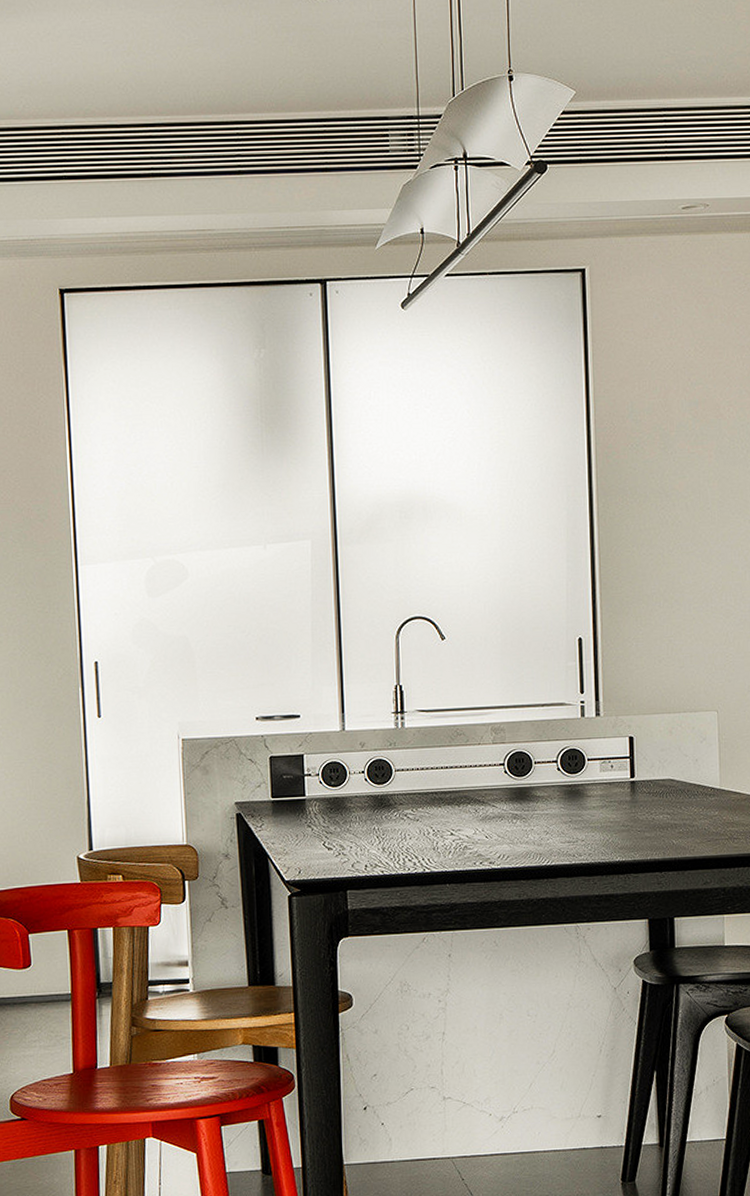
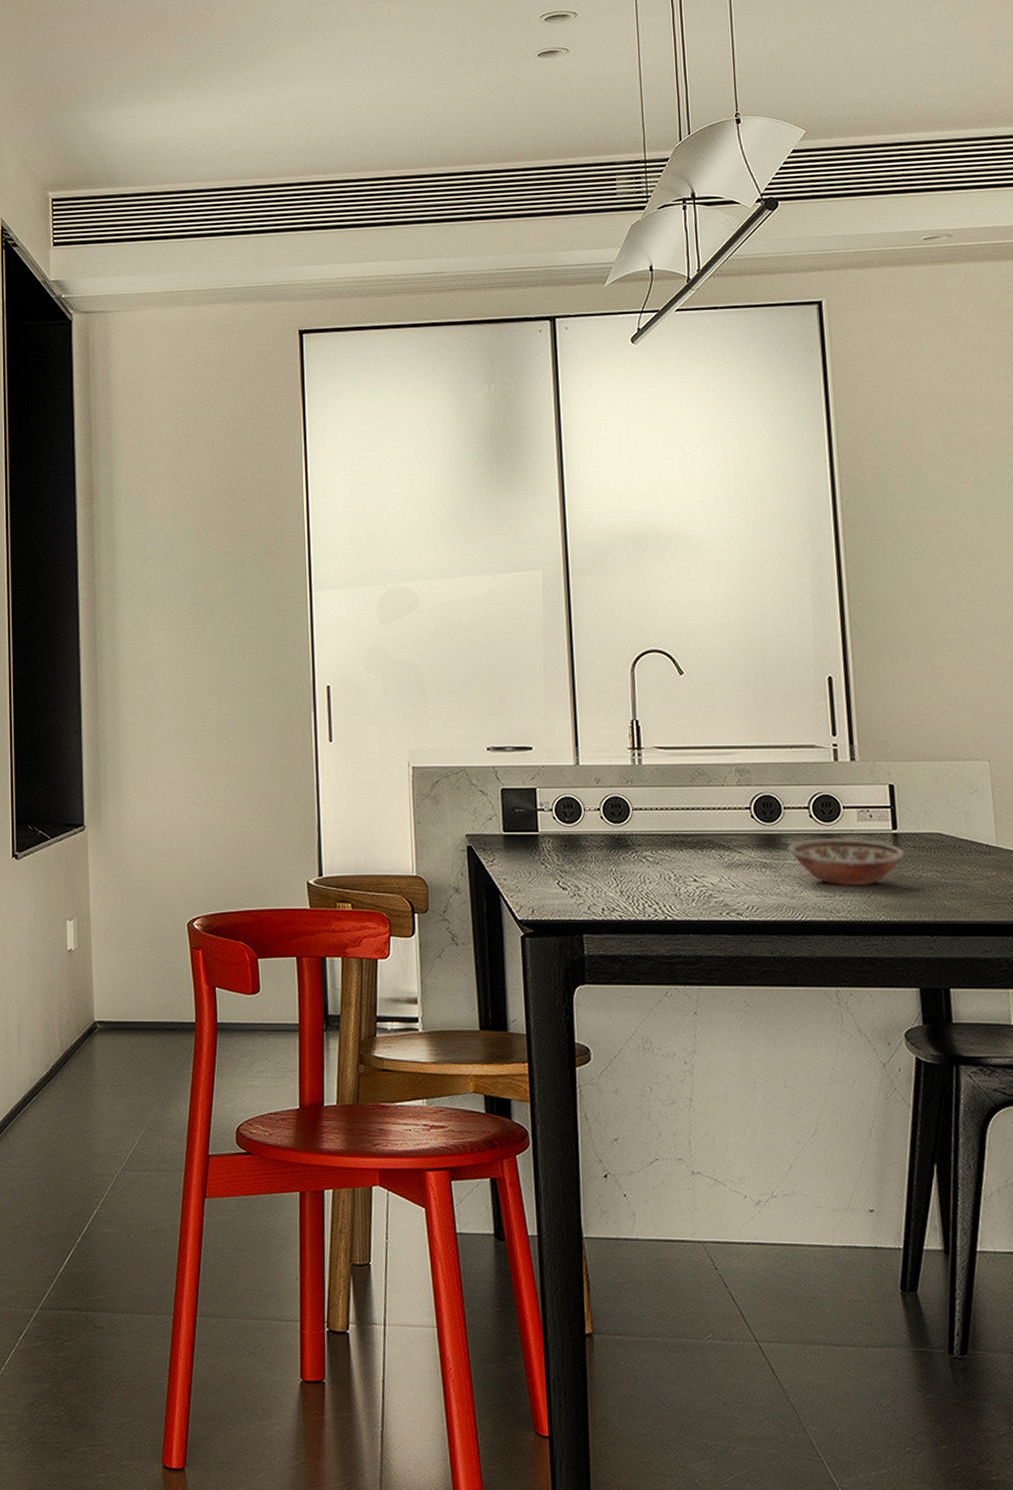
bowl: none [537,788,640,832] -> present [788,837,904,887]

